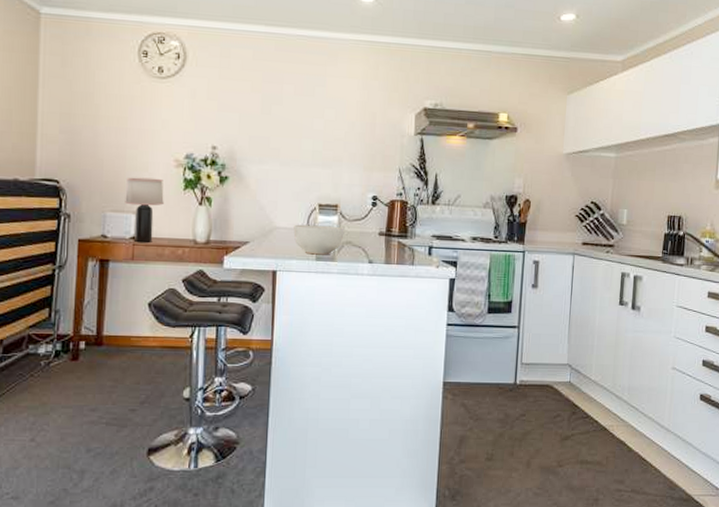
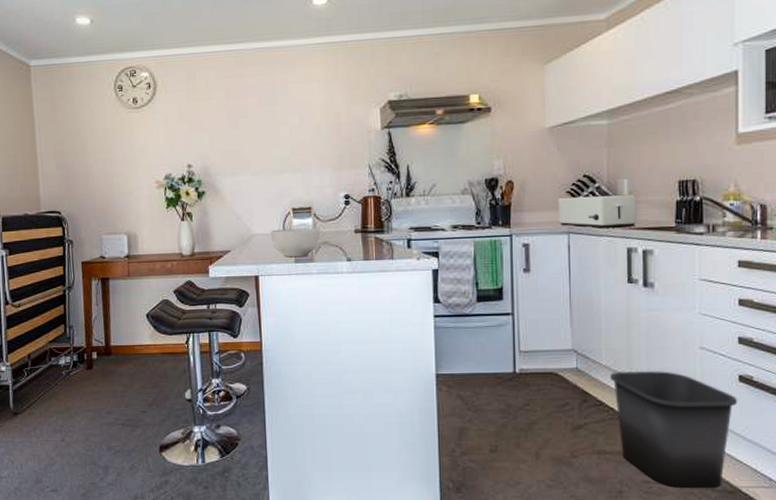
table lamp: present [125,177,164,244] -> none [116,200,150,261]
toaster: none [566,220,633,254] -> present [558,195,637,229]
waste bin: none [597,387,697,497] -> present [610,371,737,489]

